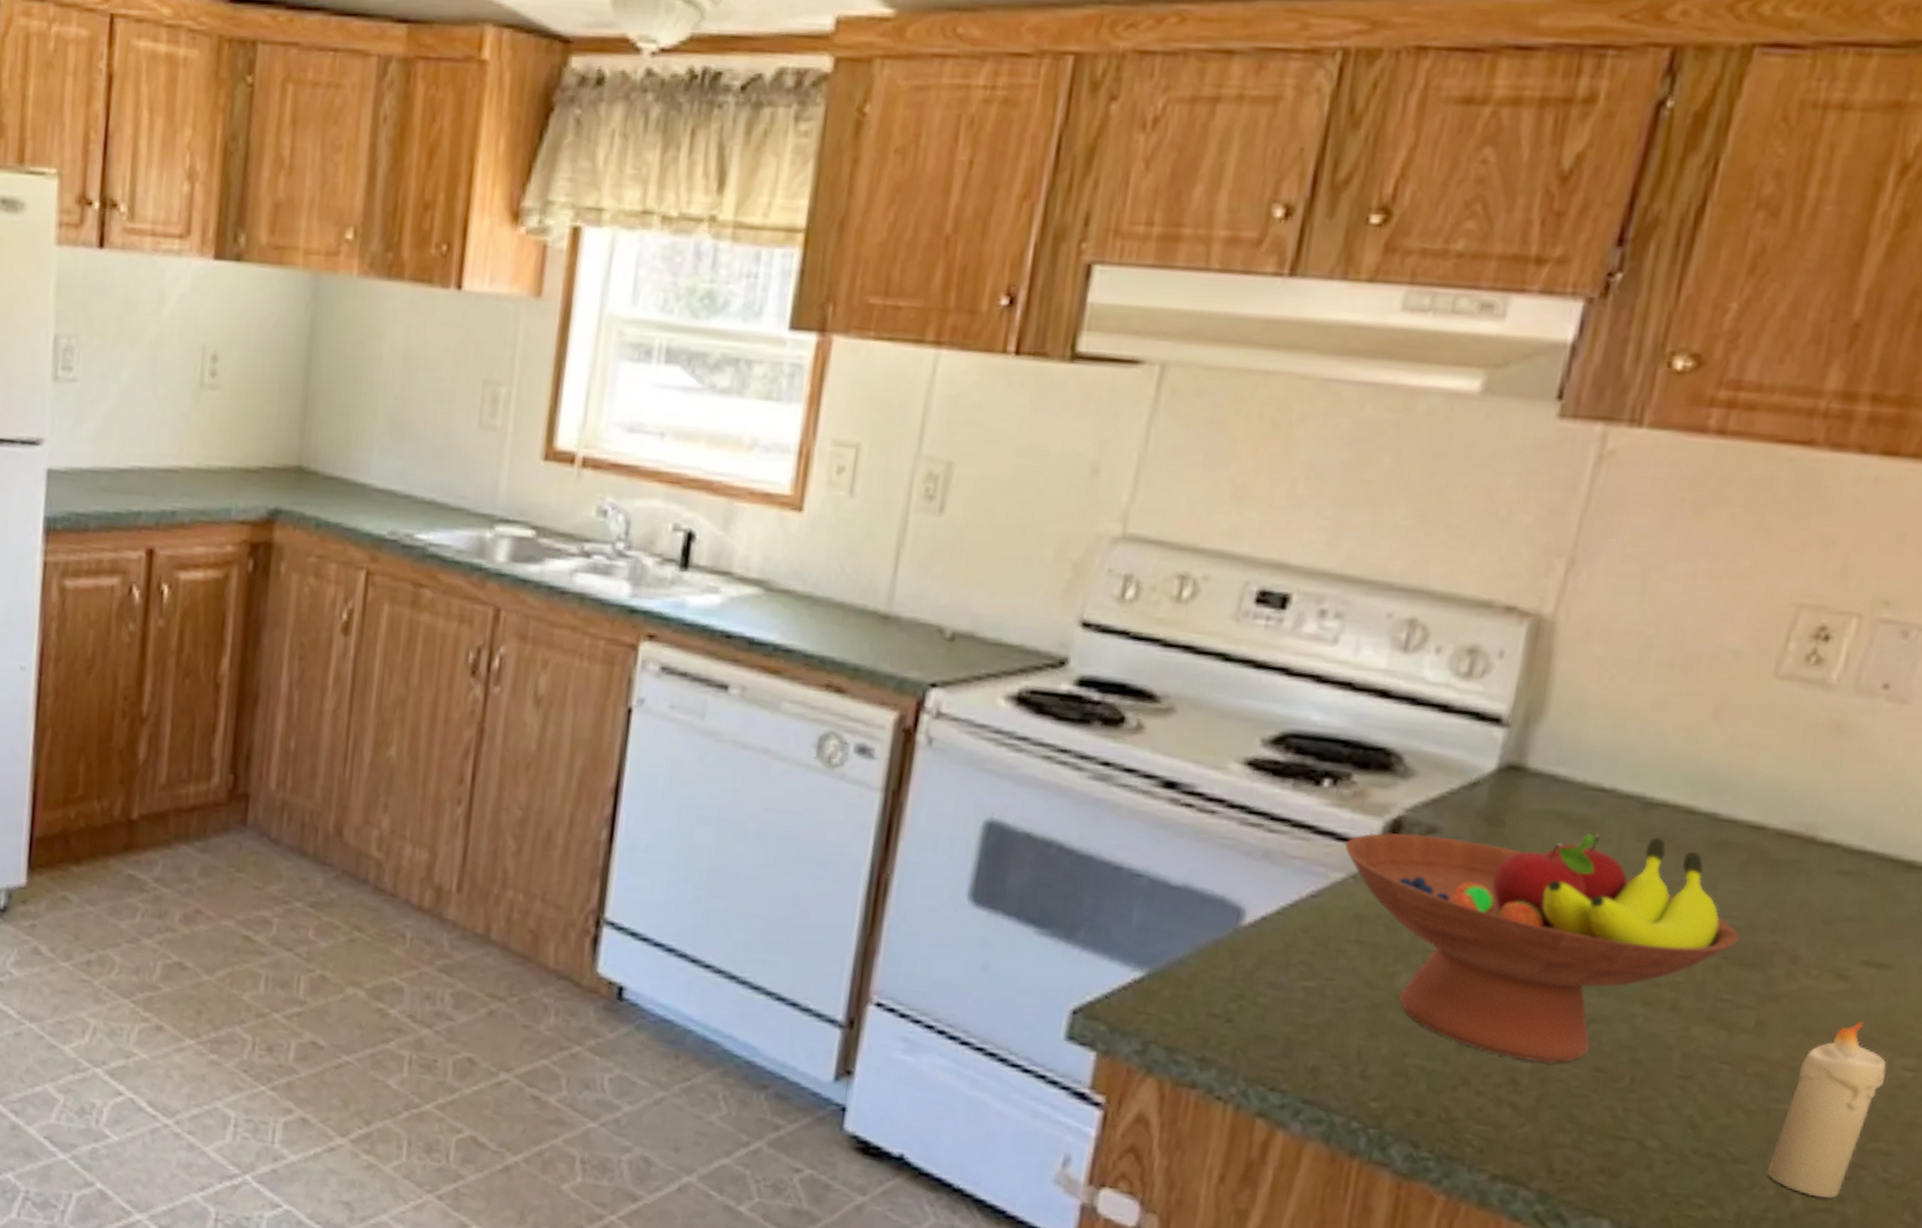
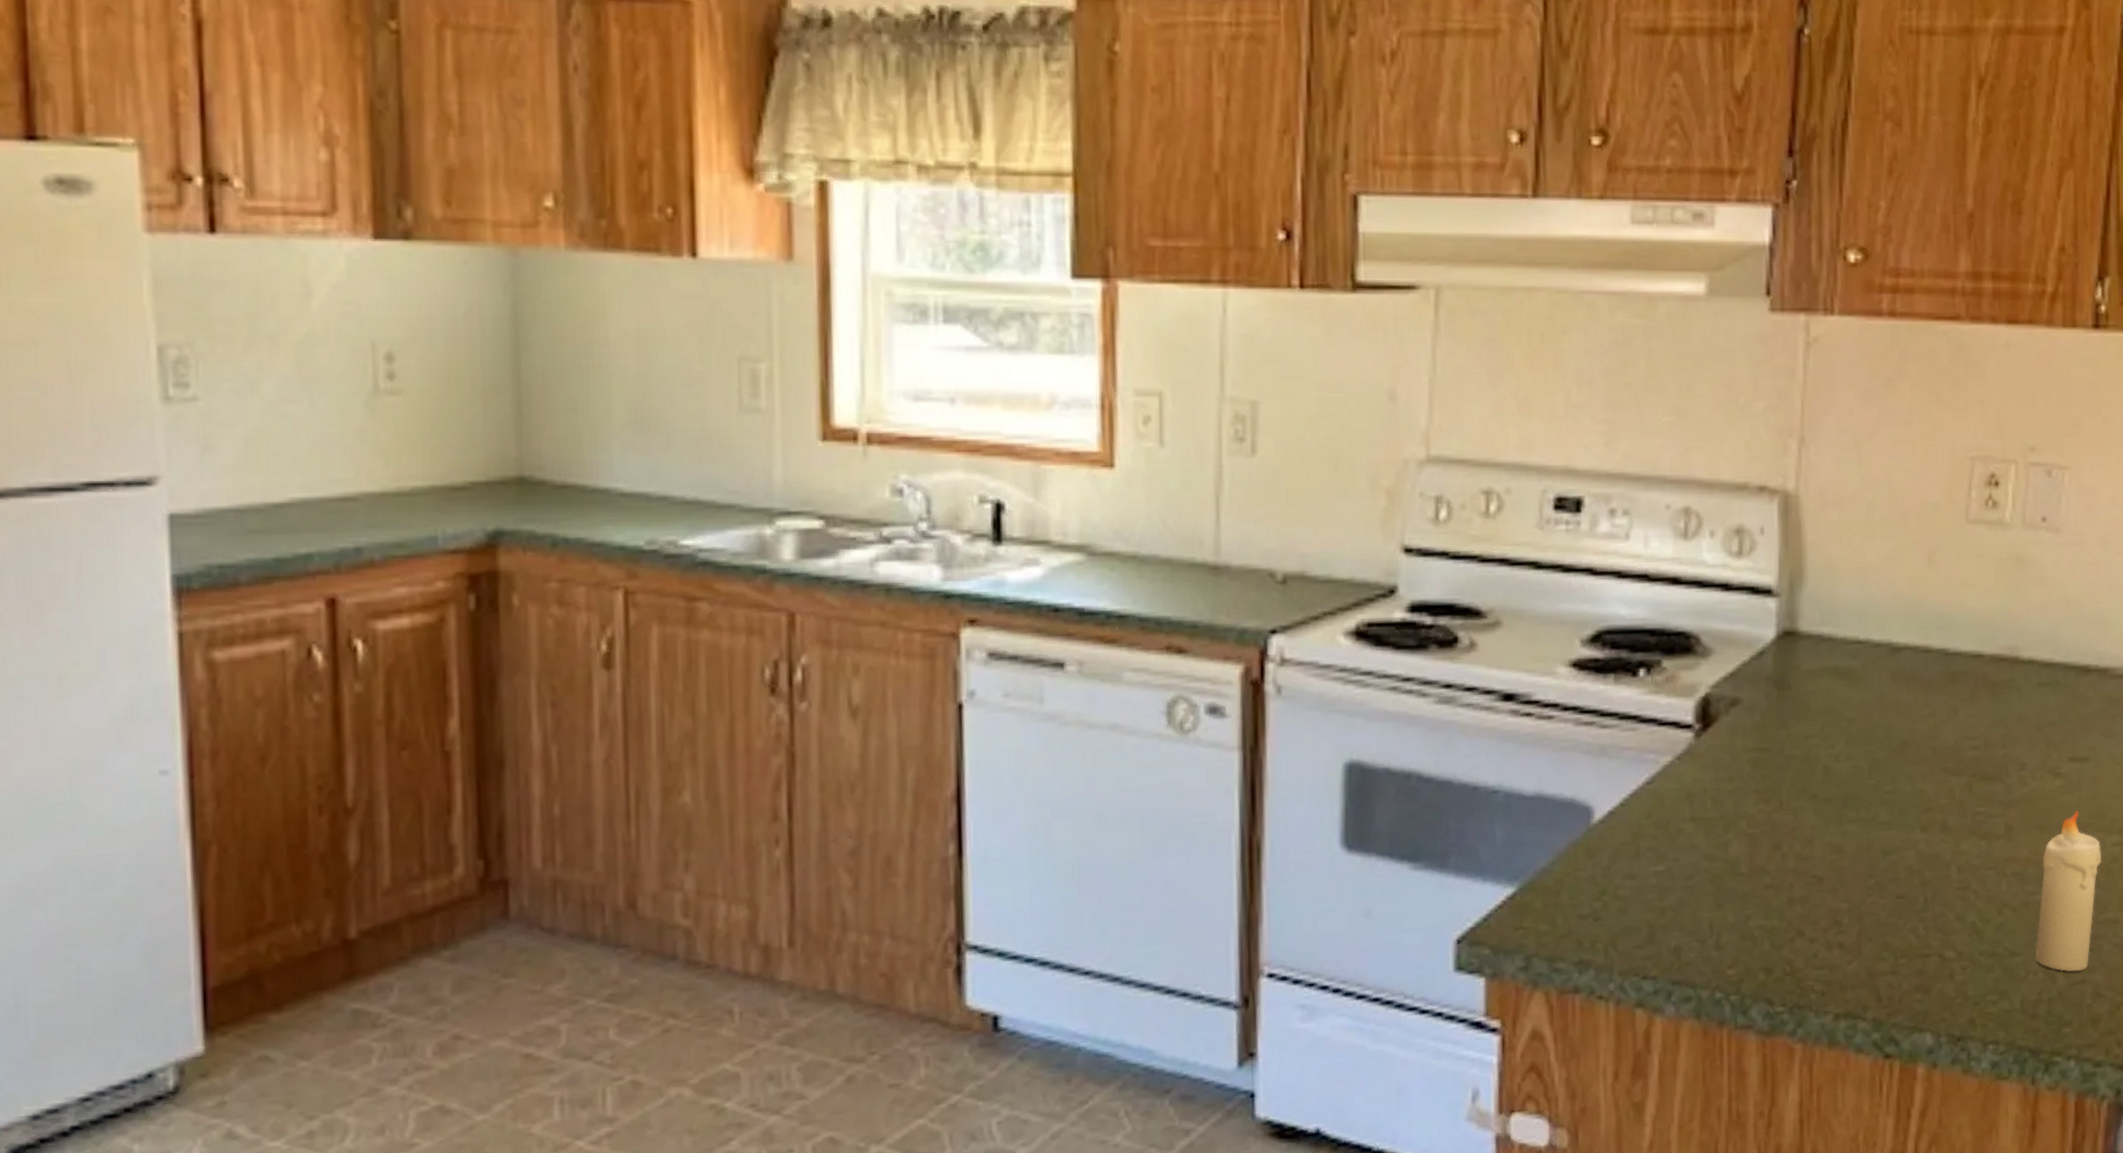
fruit bowl: present [1344,832,1740,1064] -> none [1666,677,1981,902]

